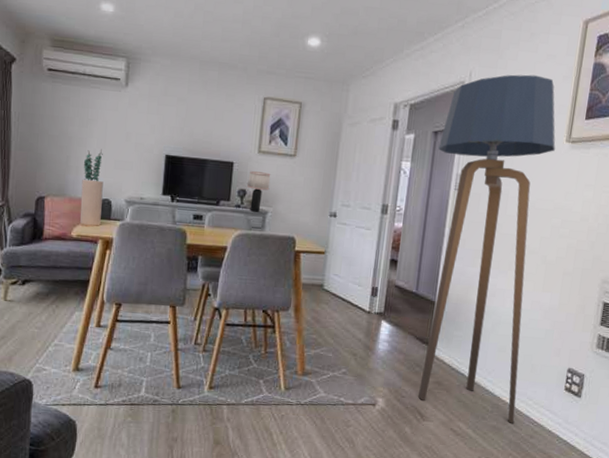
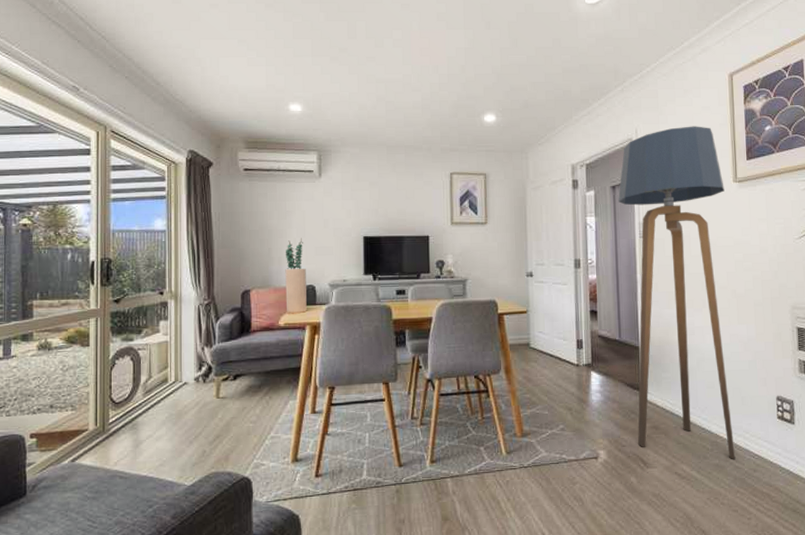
table lamp: present [247,171,271,212] -> none [444,242,466,281]

